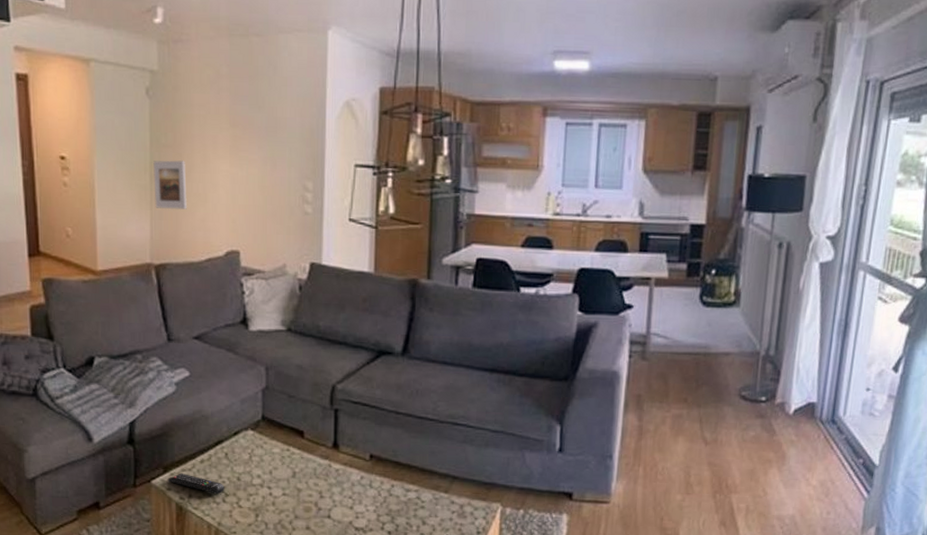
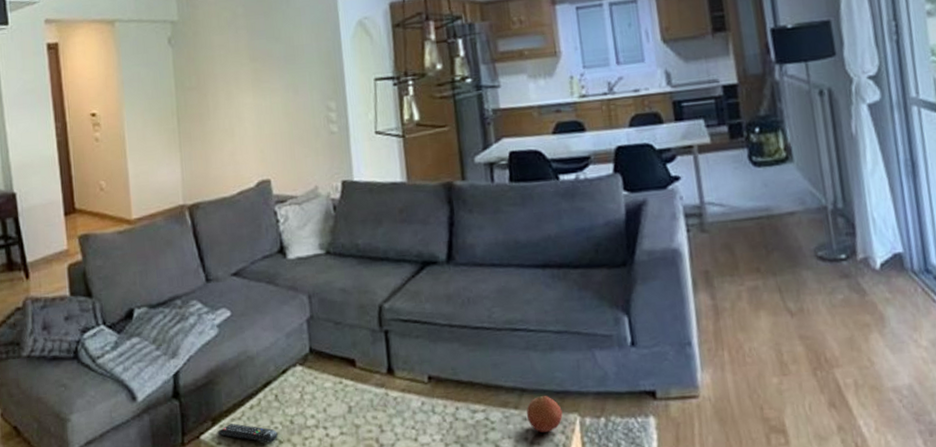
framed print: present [153,160,188,209] -> none [180,100,216,150]
fruit: none [454,484,487,516] -> present [526,395,563,432]

